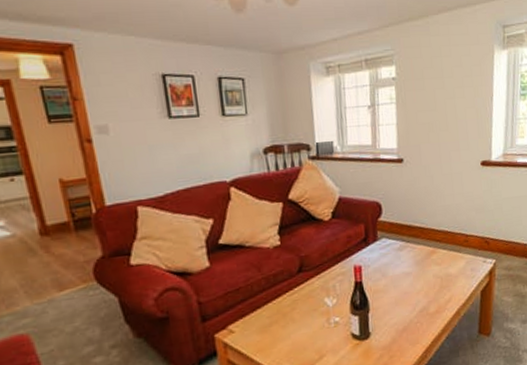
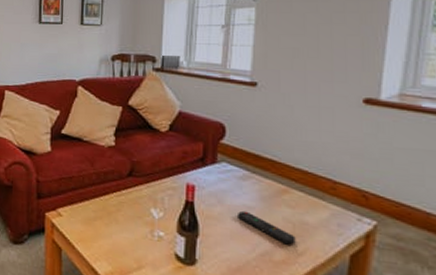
remote control: none [399,277,444,297] -> present [238,210,296,245]

